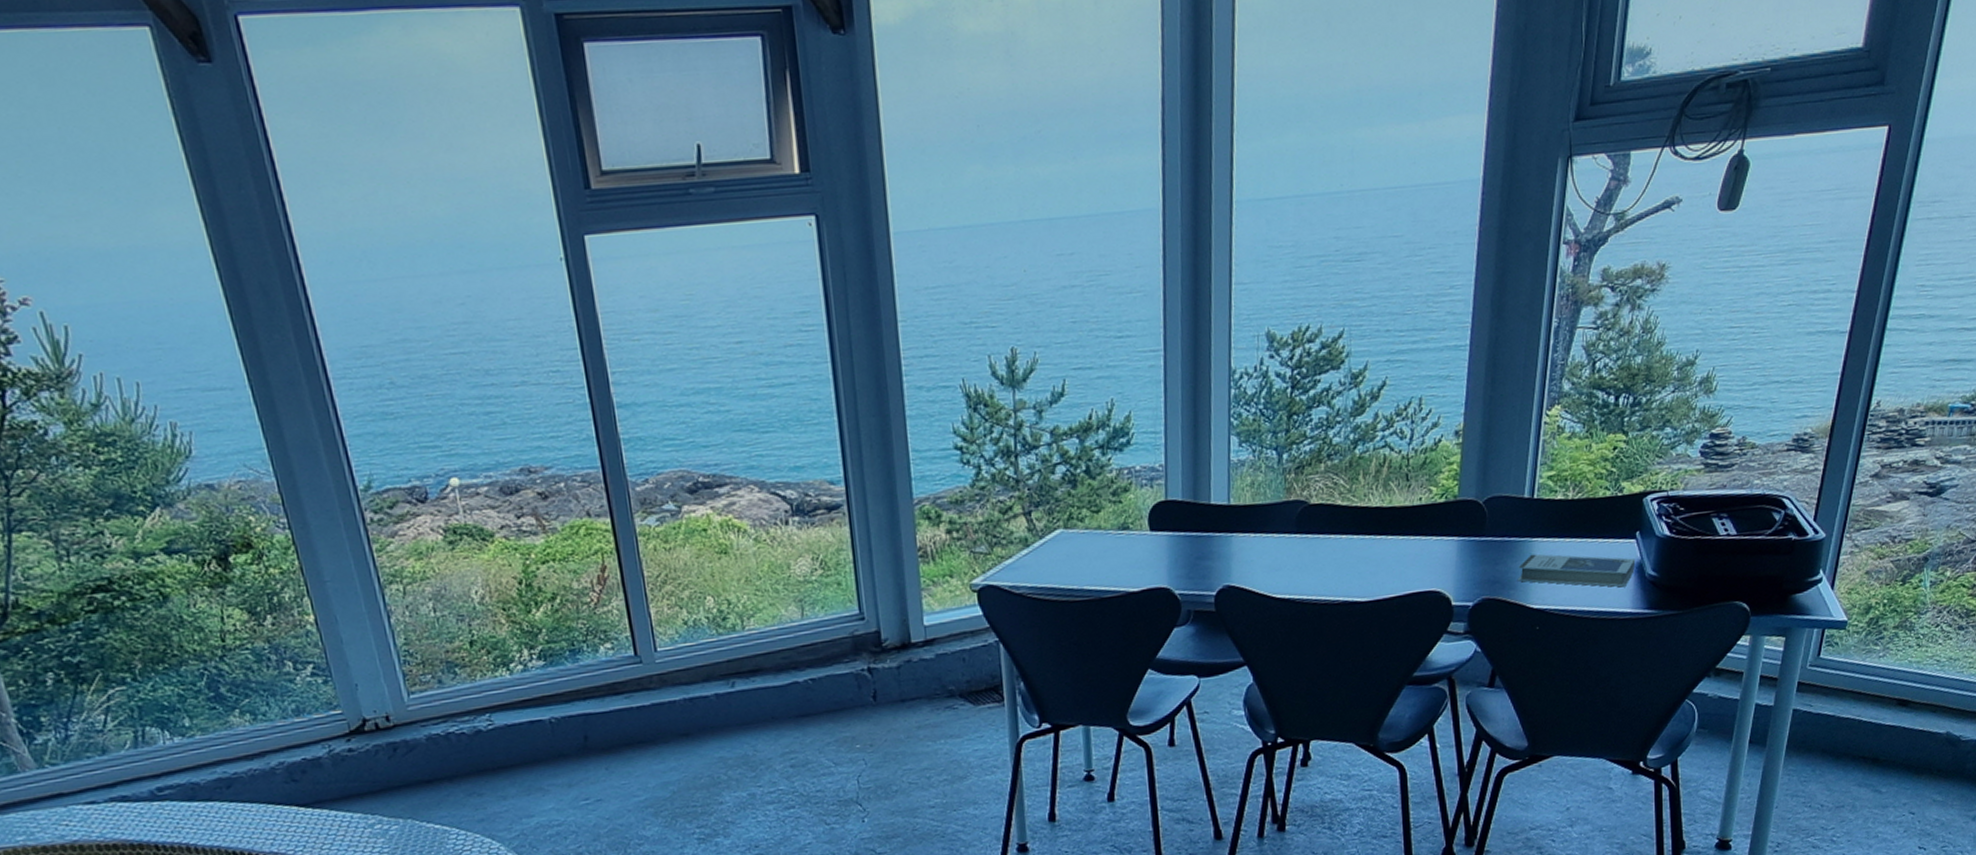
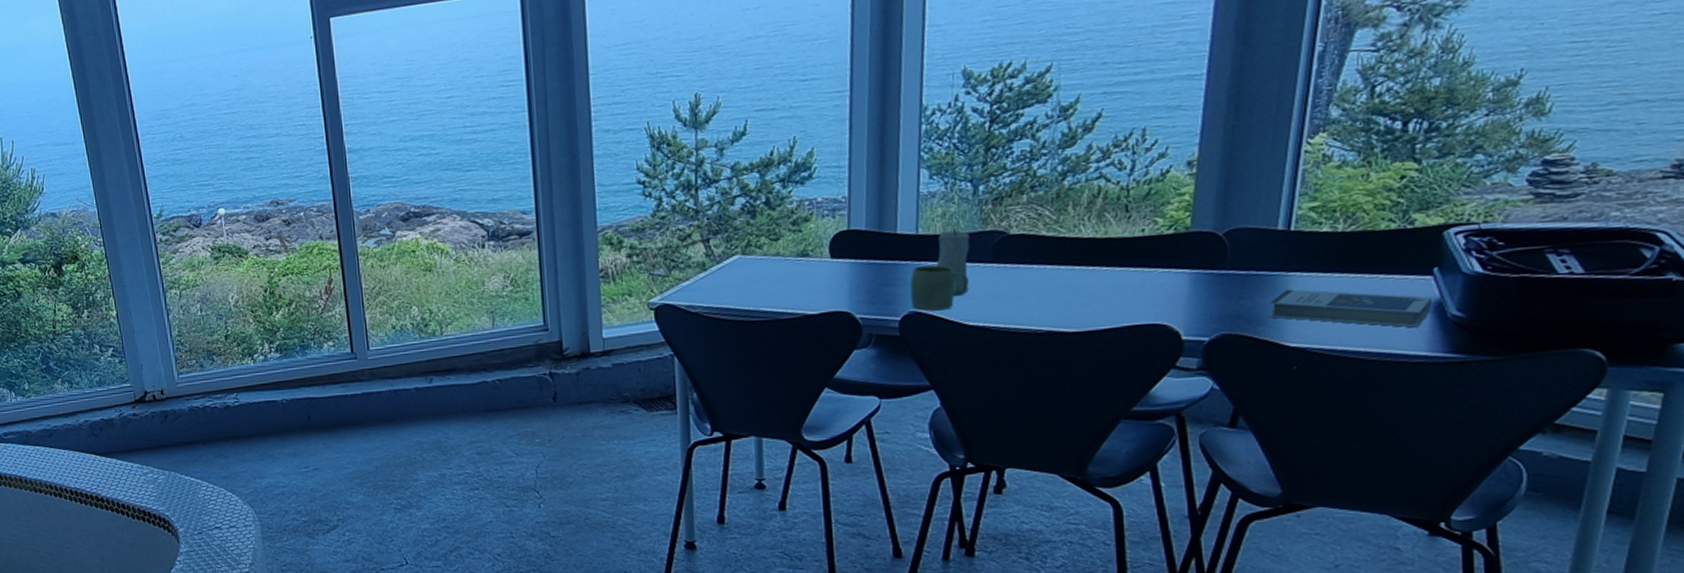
mug: none [1223,536,1276,584] -> present [909,265,969,311]
candle: none [1247,495,1276,565] -> present [937,225,970,293]

